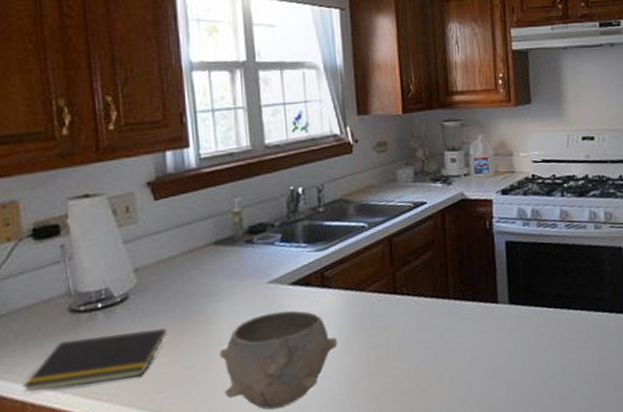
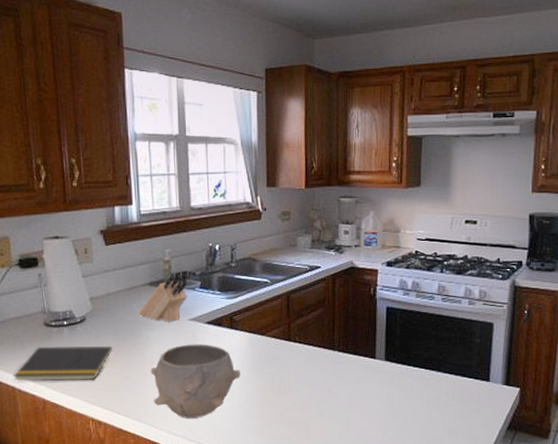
knife block: none [201,223,267,289] -> present [138,271,190,322]

